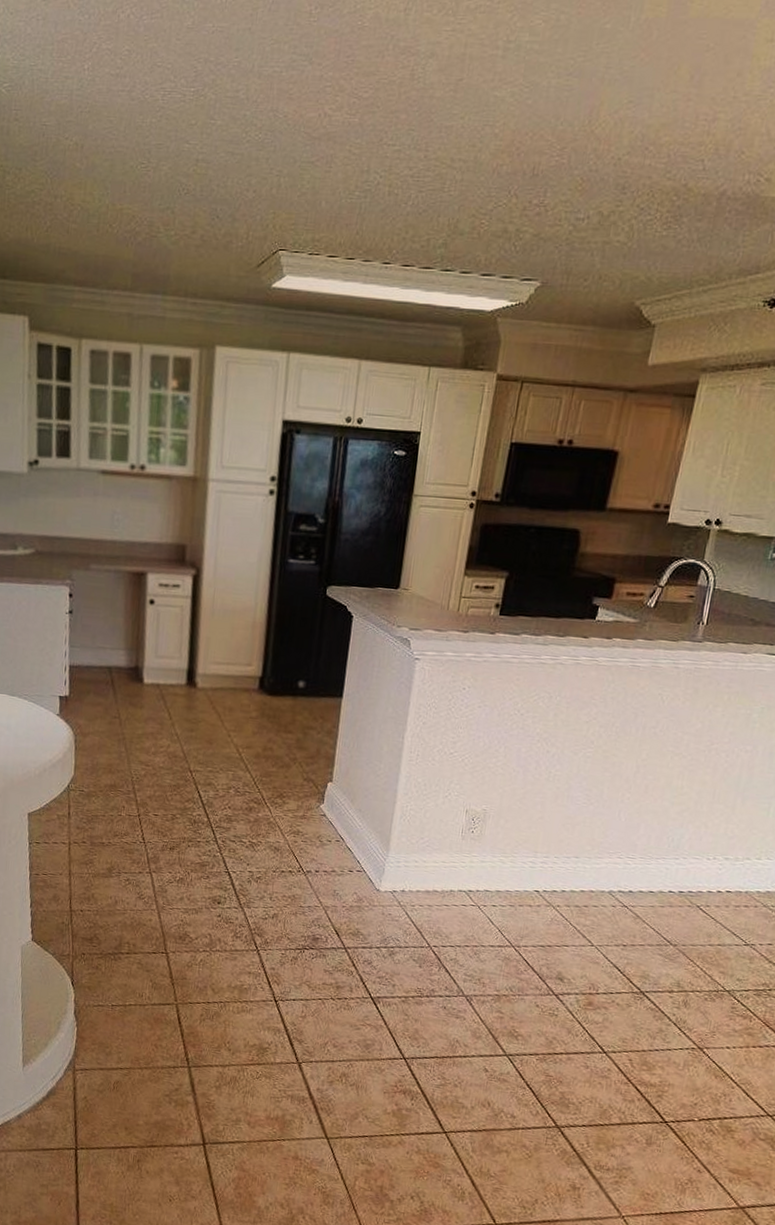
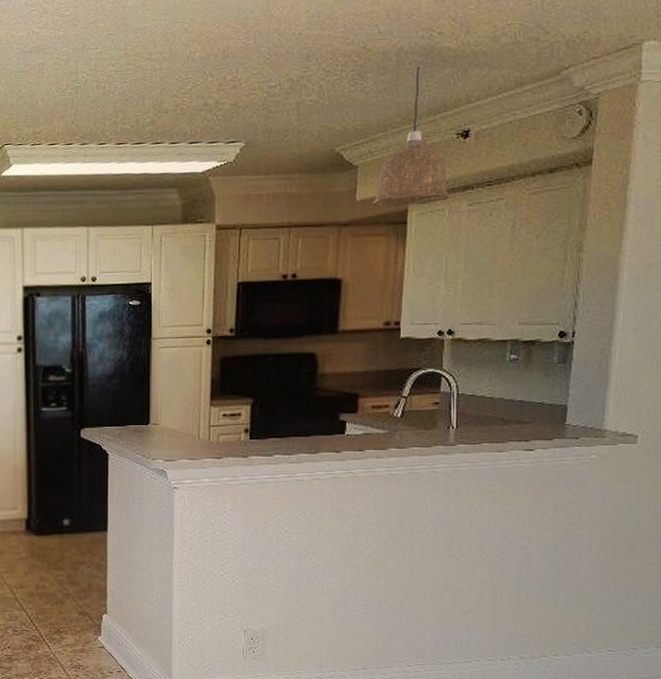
pendant lamp: none [663,216,747,377] -> present [372,66,450,207]

